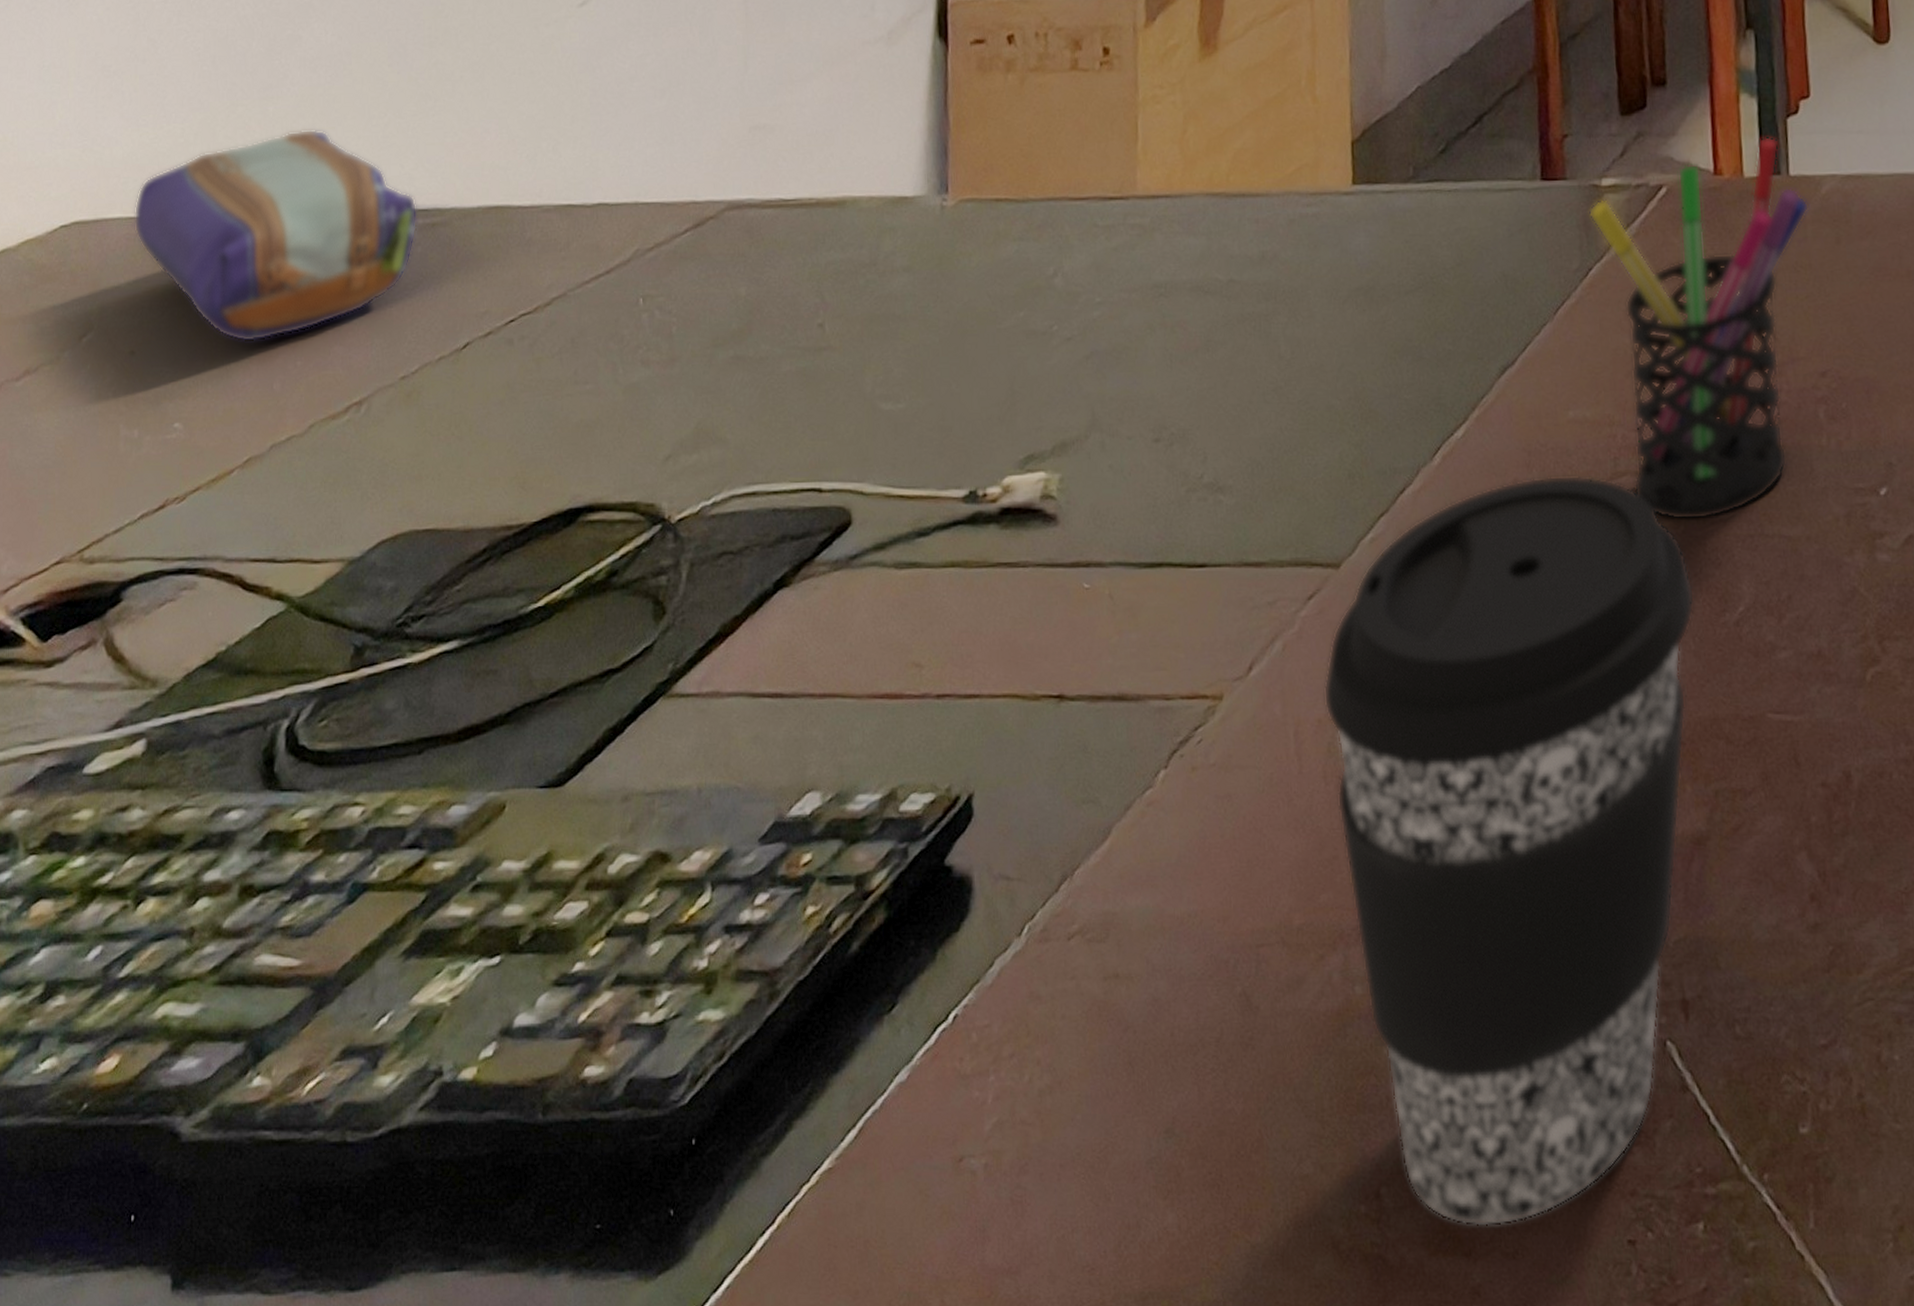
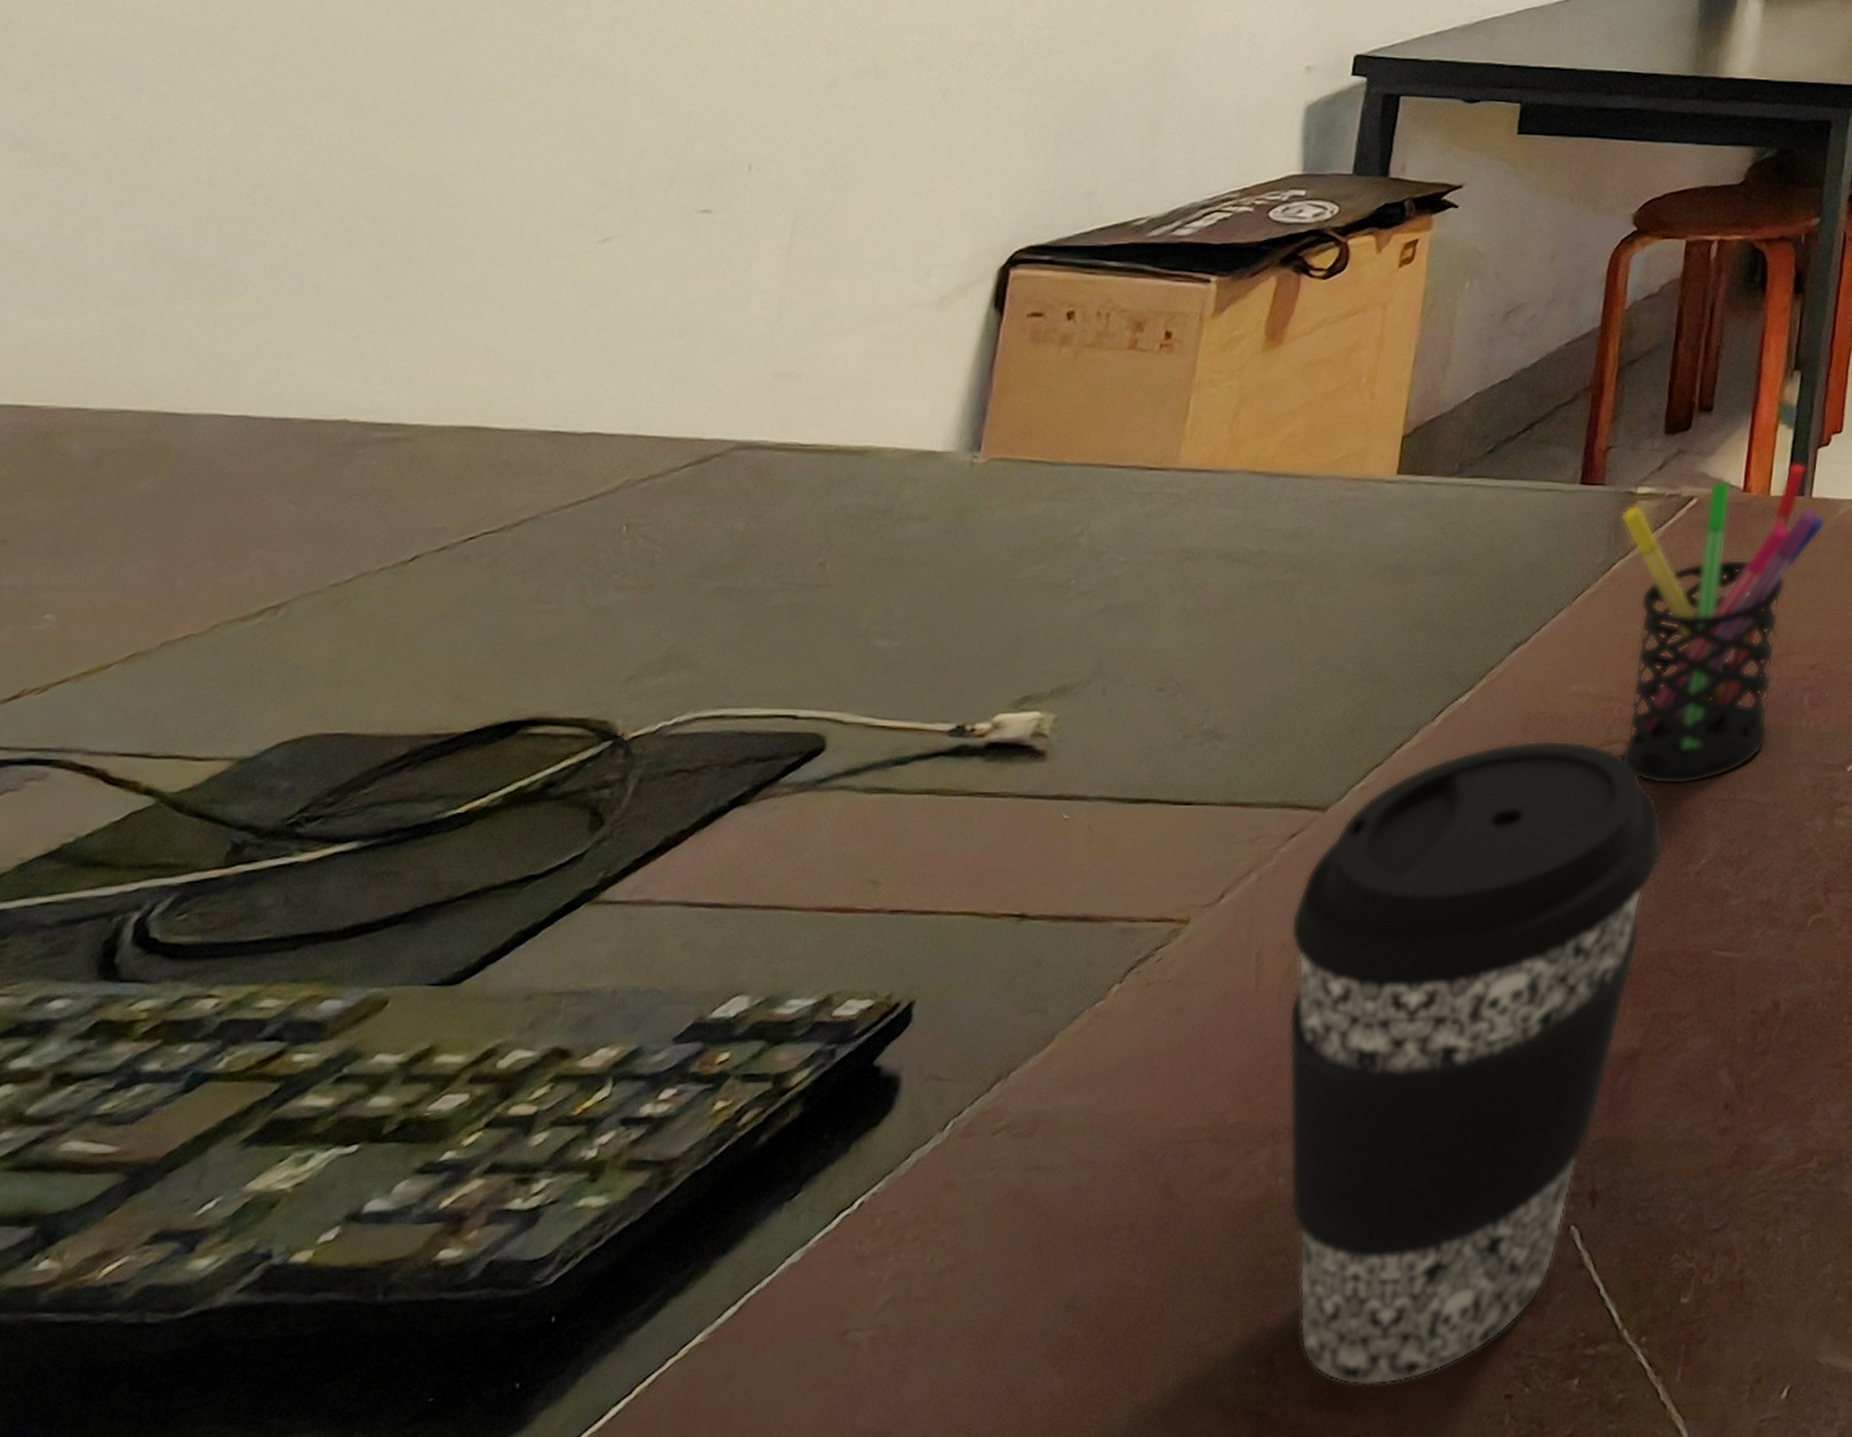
pencil case: present [134,129,418,343] -> none [25,334,378,540]

